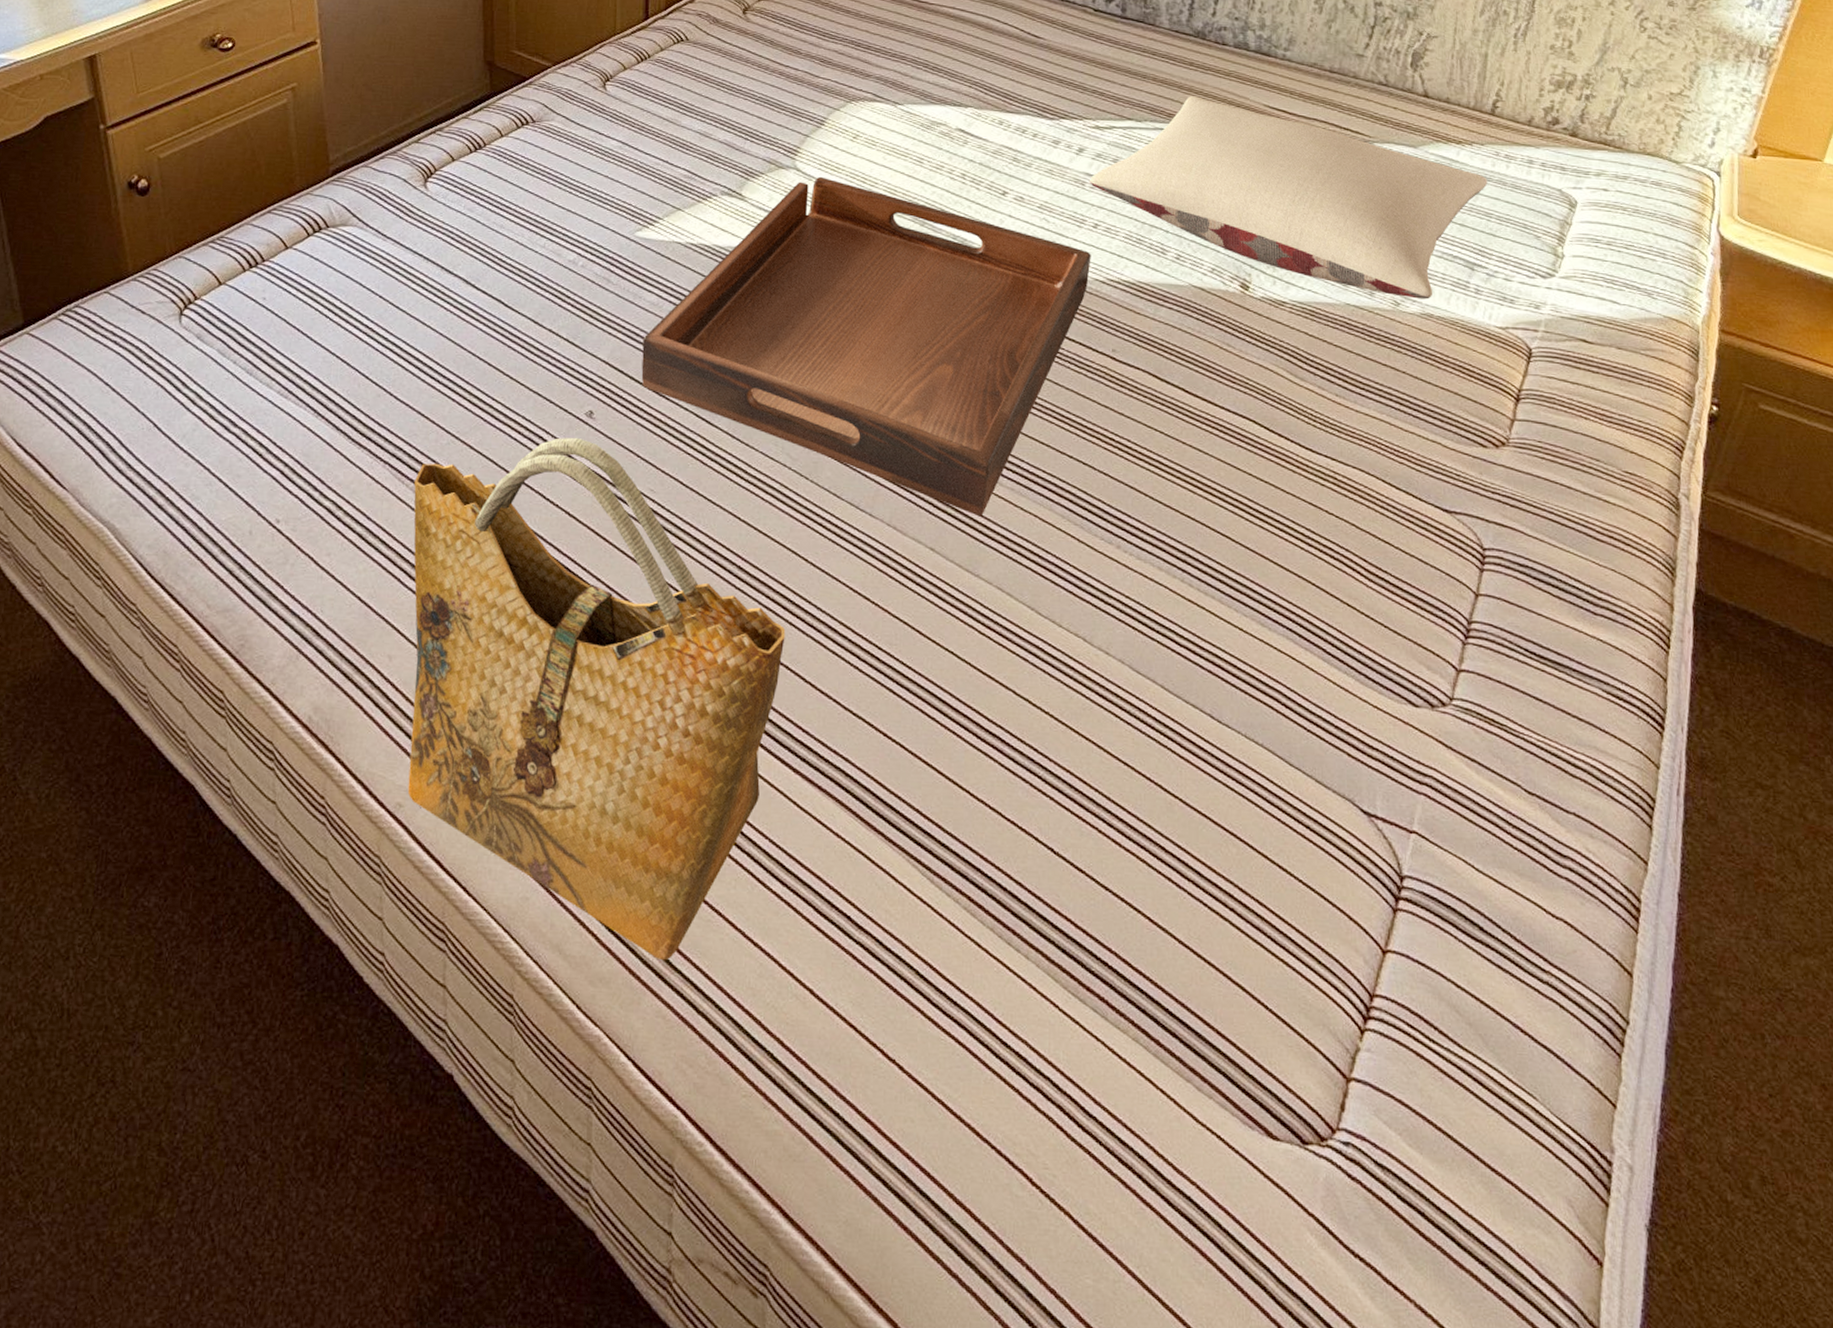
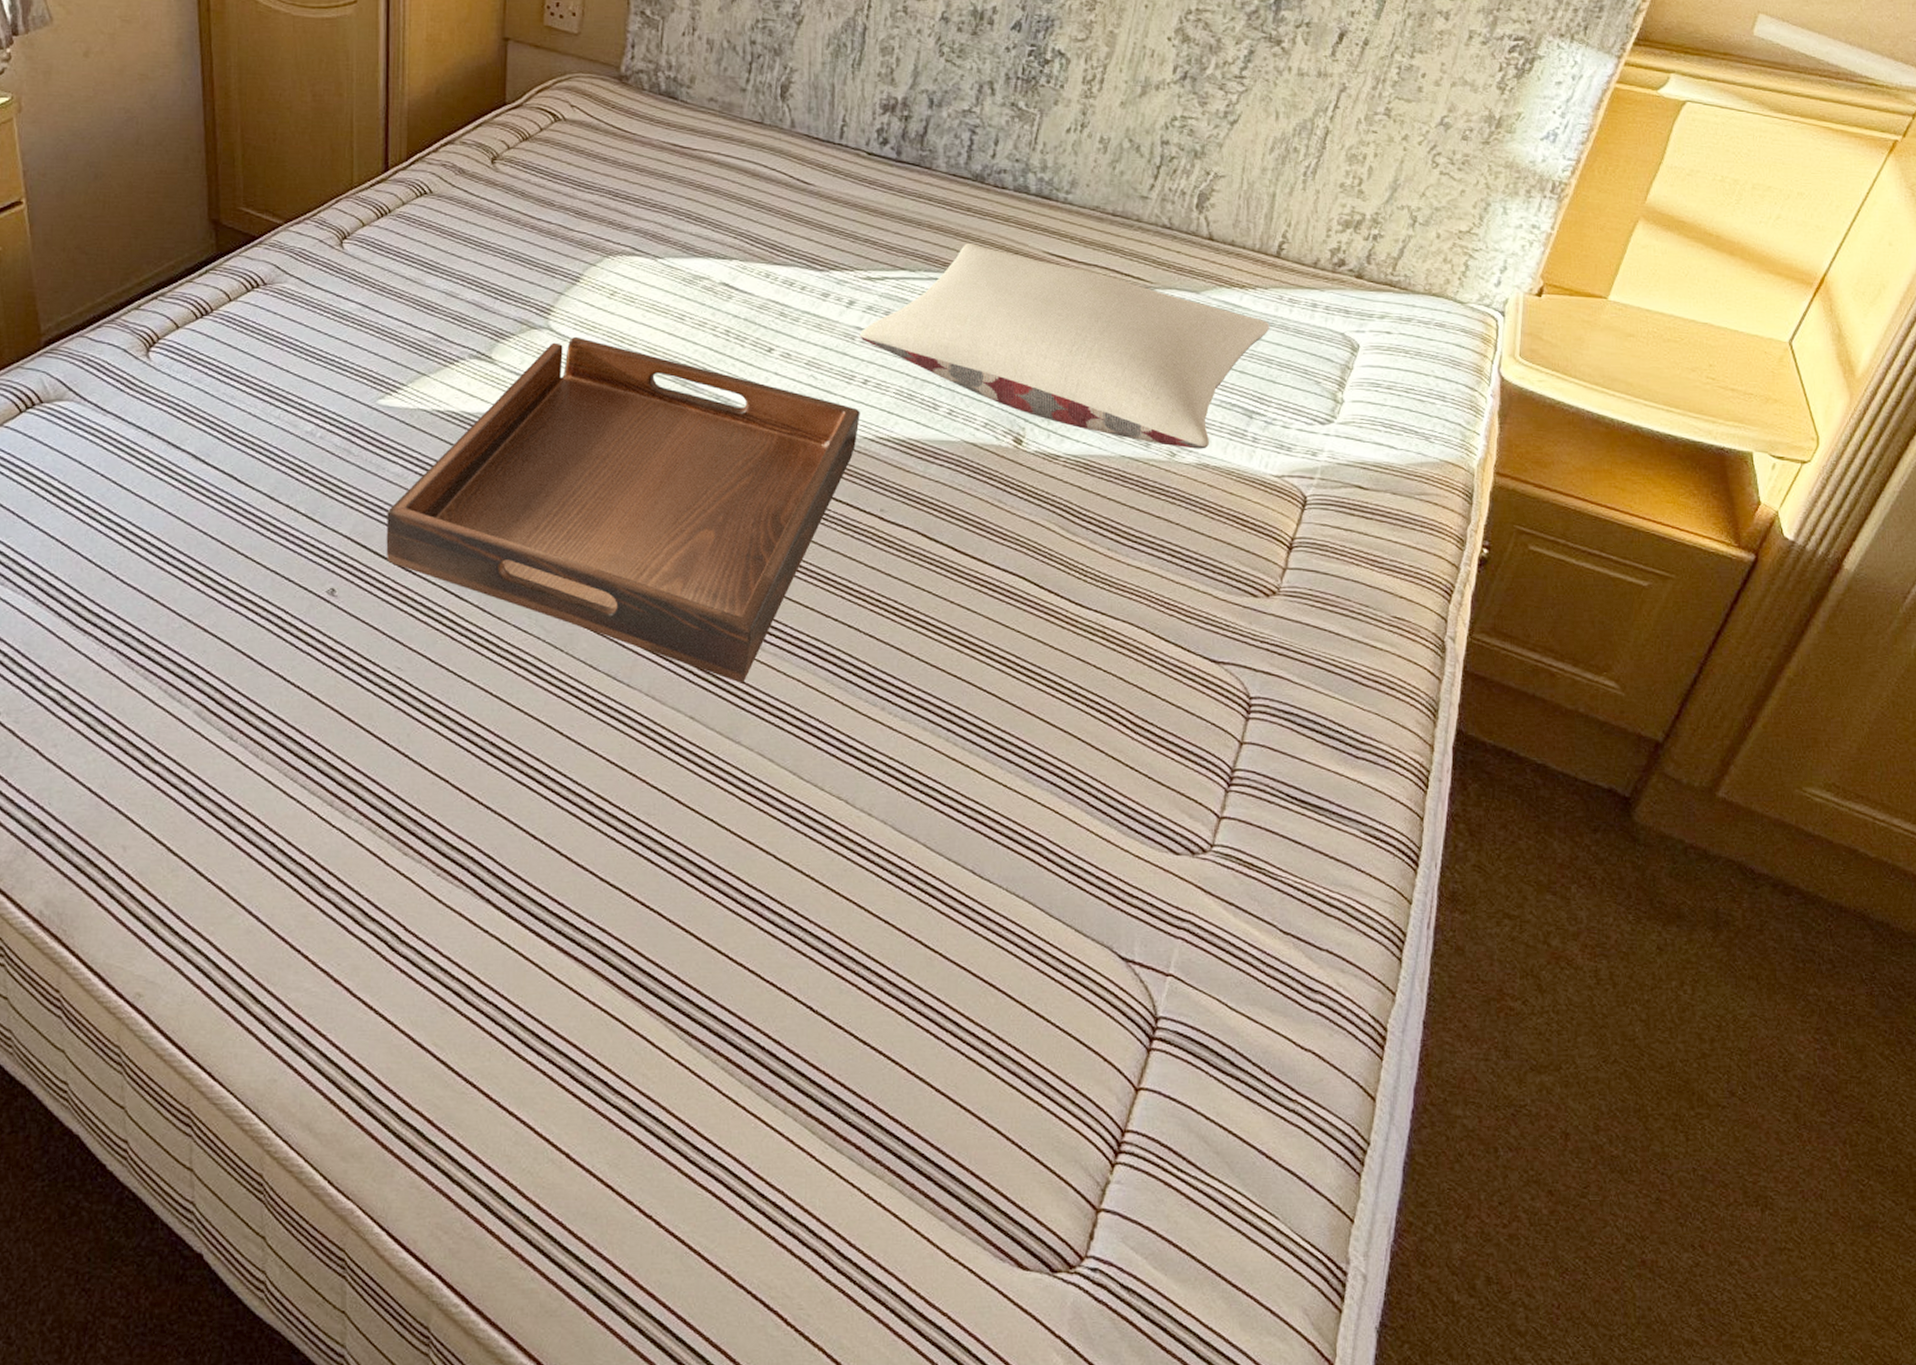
grocery bag: present [407,437,786,961] -> none [145,616,540,1134]

